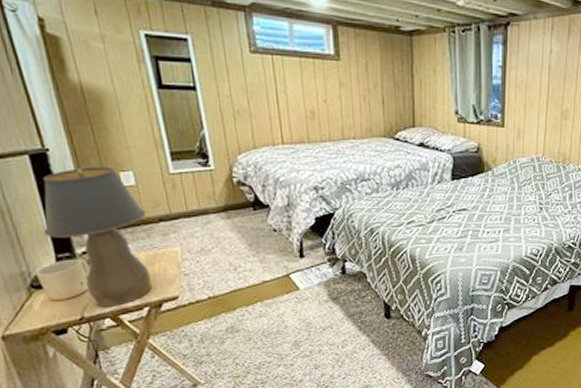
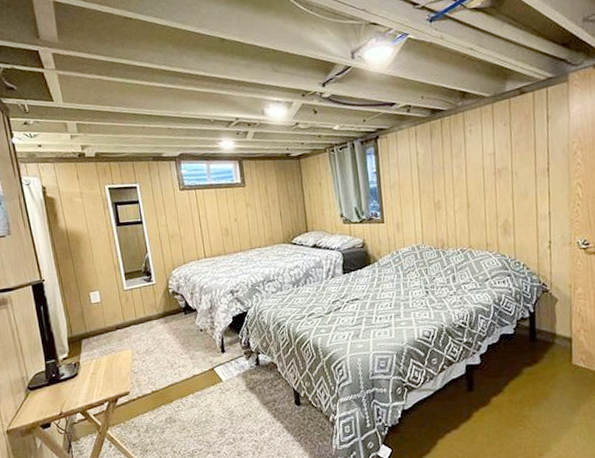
mug: present [35,258,91,301] -> none [31,363,68,400]
table lamp: present [43,167,152,307] -> none [38,289,110,403]

